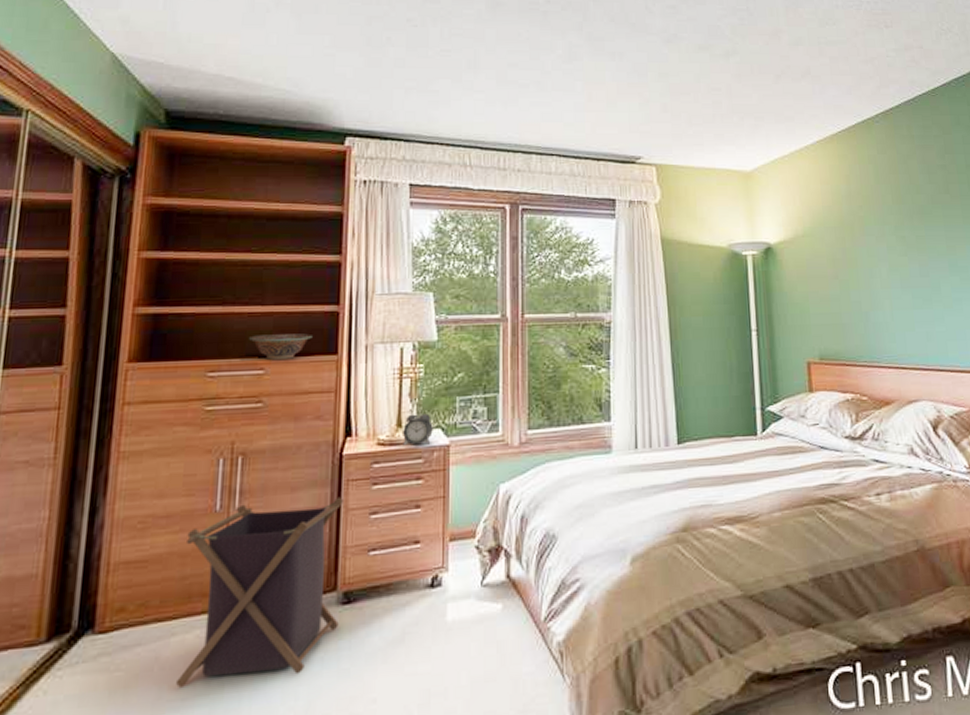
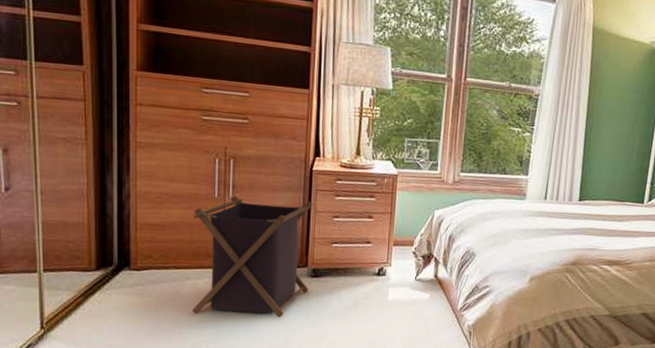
decorative bowl: present [248,333,313,360] -> none [234,62,288,87]
alarm clock: present [403,413,433,446] -> none [360,146,385,172]

